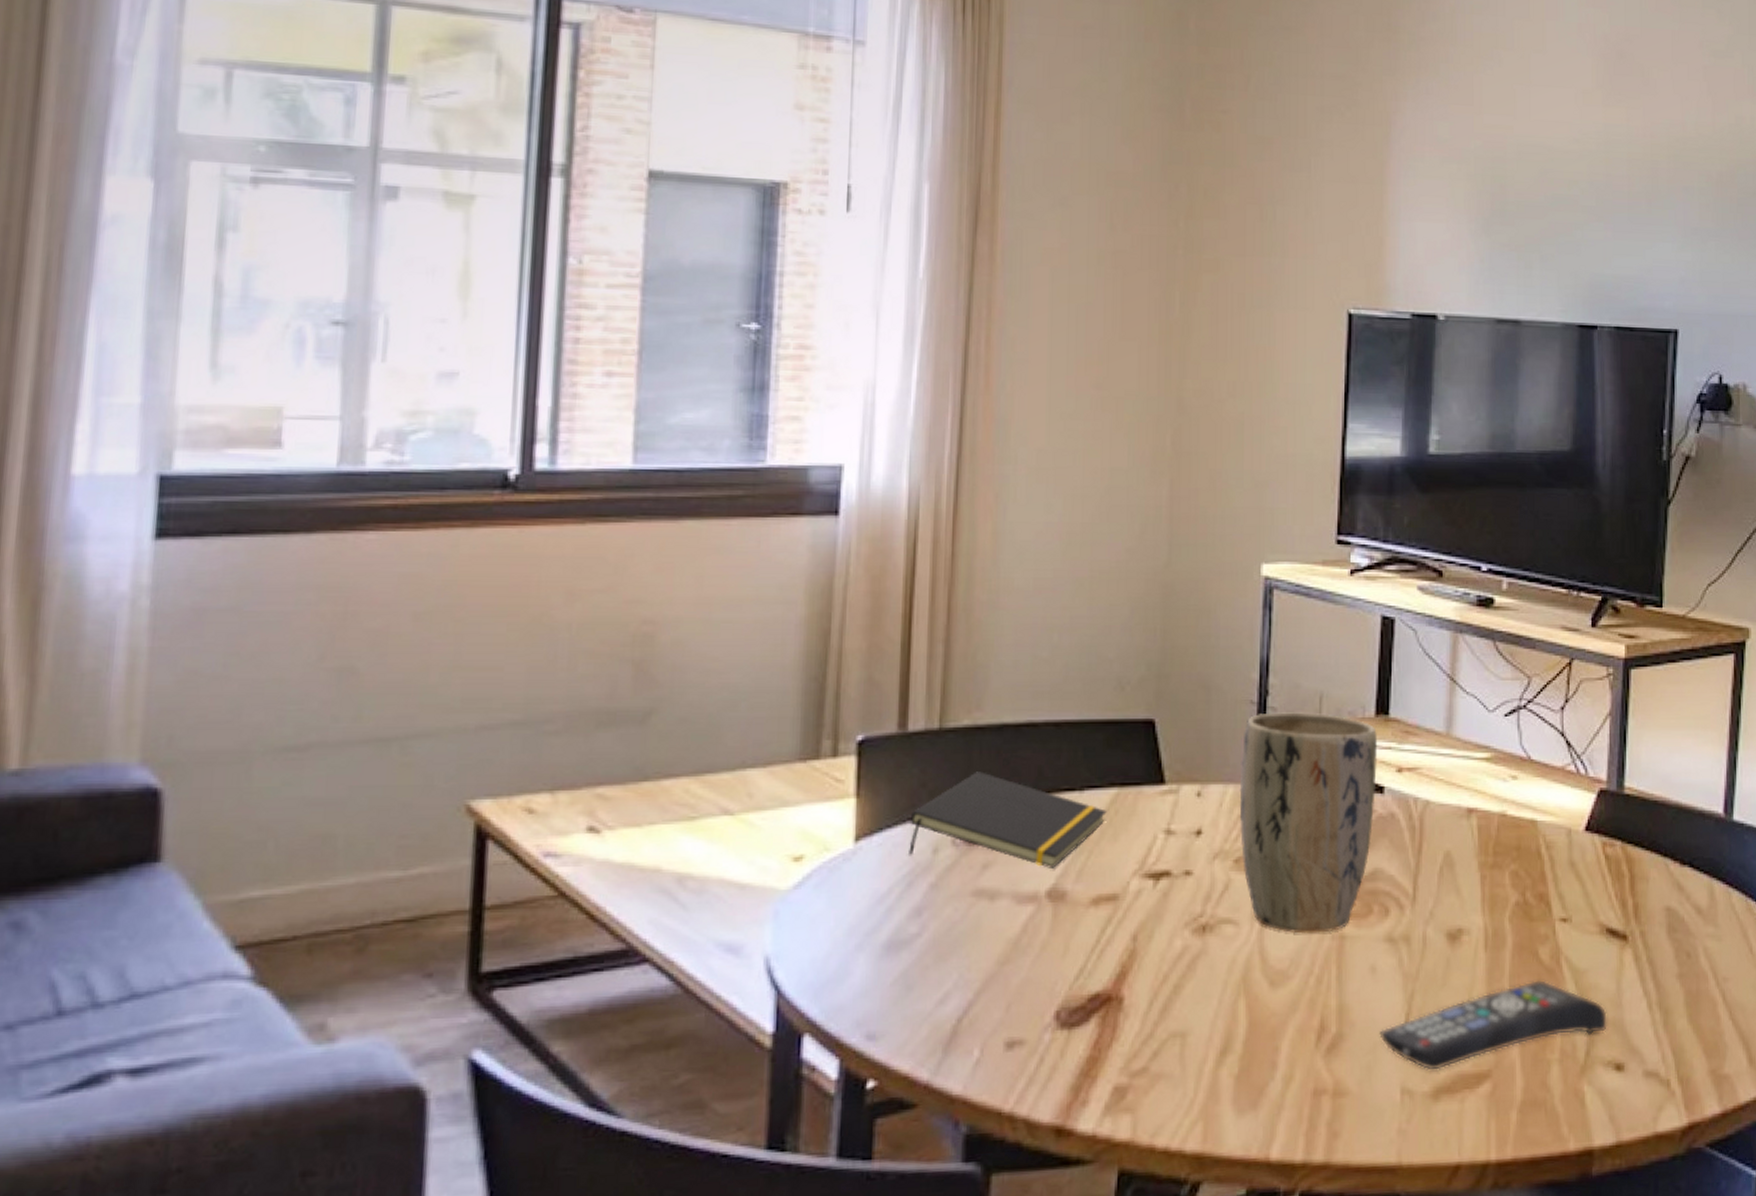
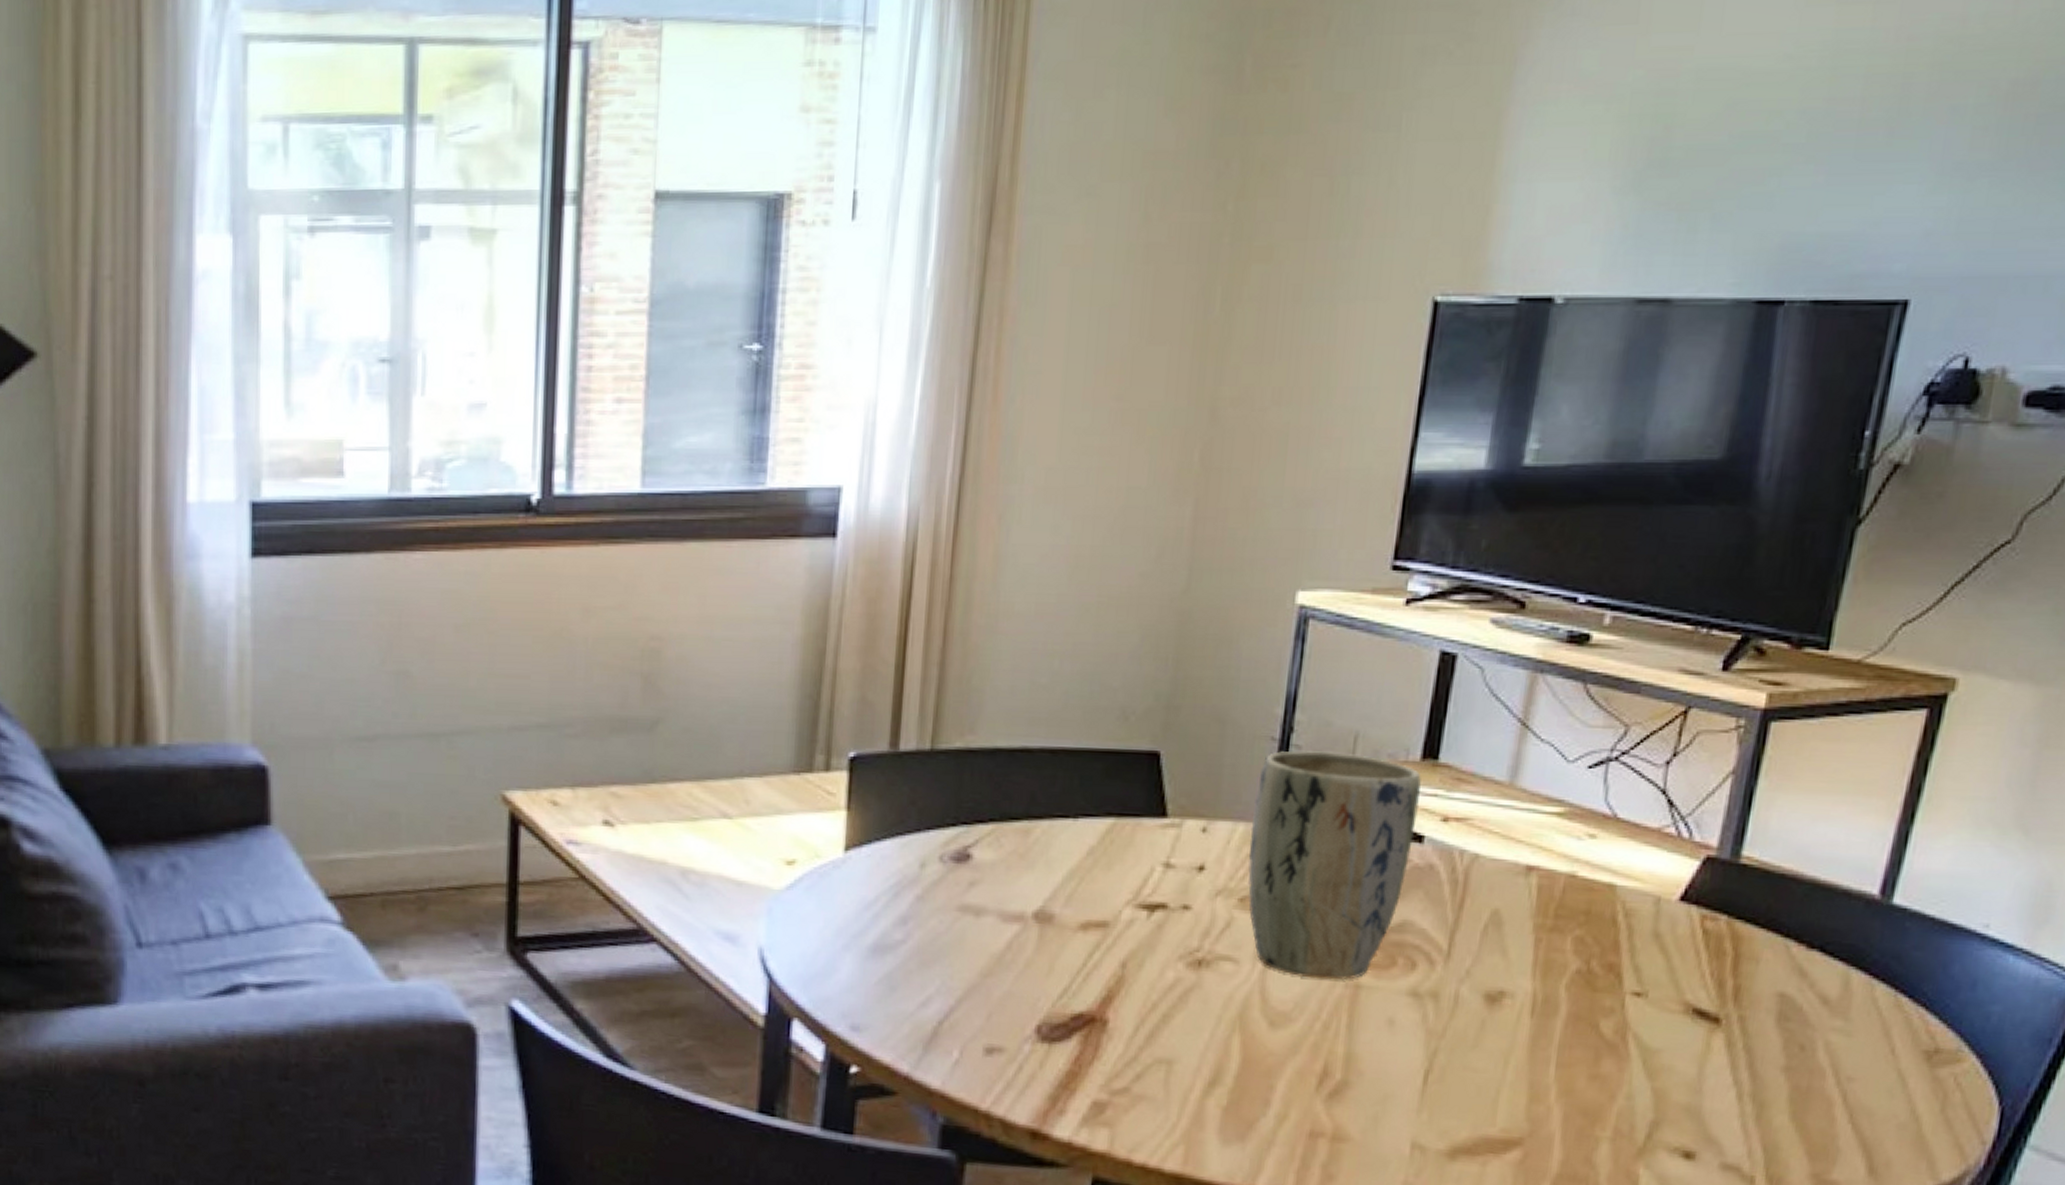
notepad: present [907,771,1107,868] -> none [895,793,1102,891]
remote control: present [1379,979,1609,1072] -> none [1391,1053,1682,1132]

